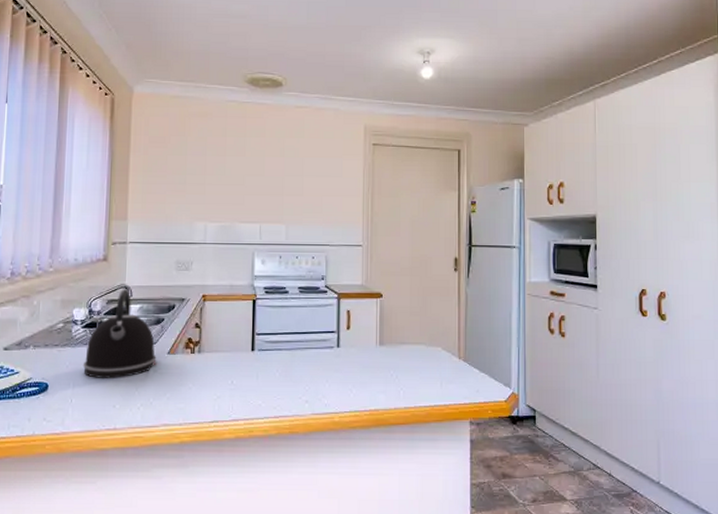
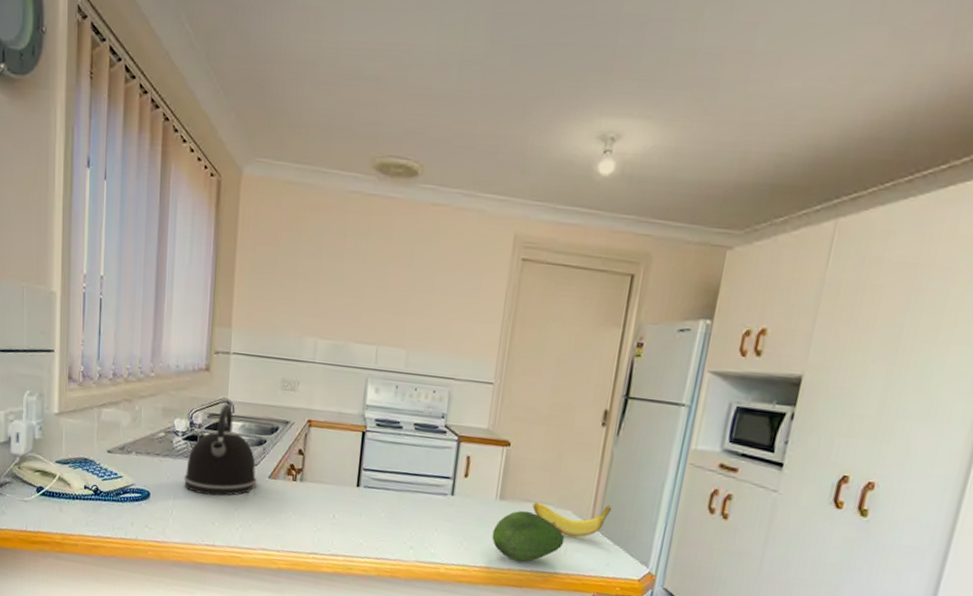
fruit: none [377,352,439,400] -> present [492,510,565,562]
banana: none [408,338,474,370] -> present [532,502,612,538]

